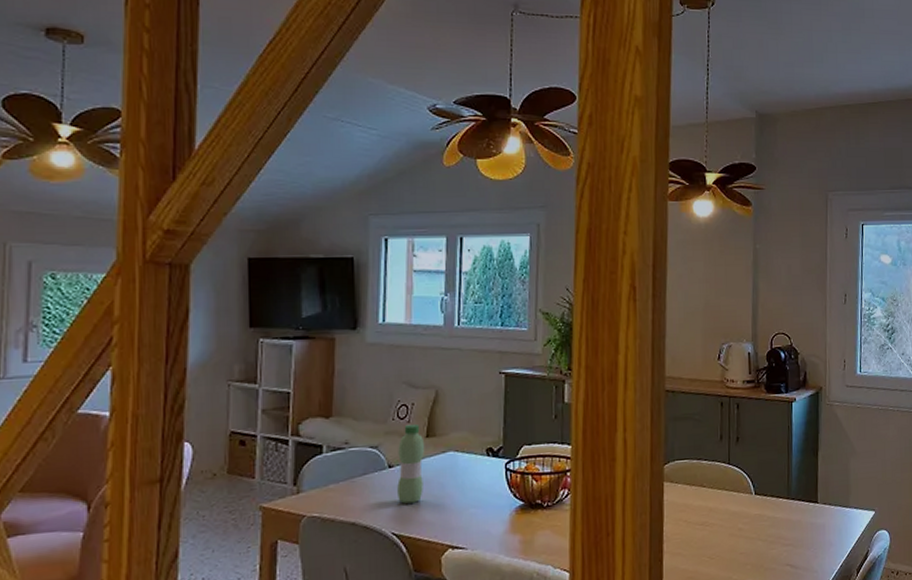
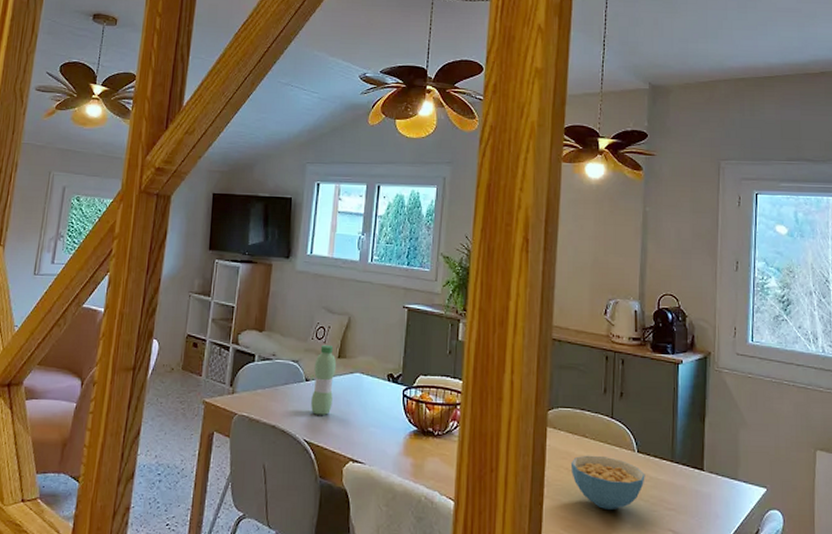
cereal bowl: none [689,503,763,556] -> present [570,455,645,511]

